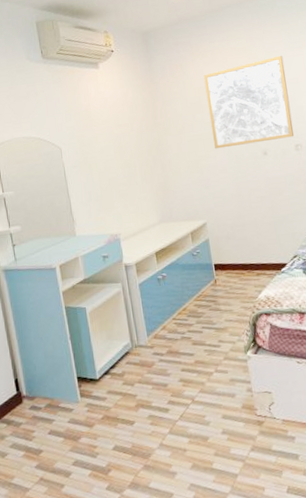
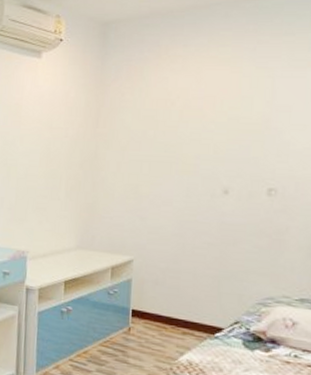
wall art: present [203,55,294,149] -> none [163,74,277,179]

